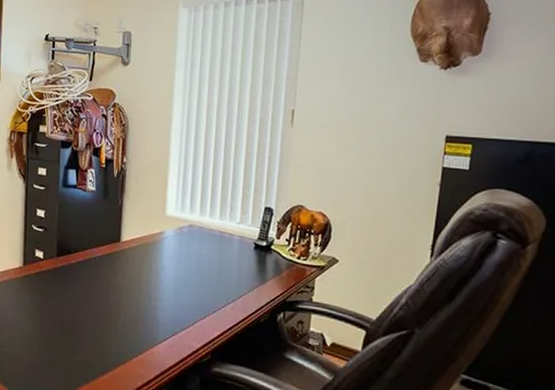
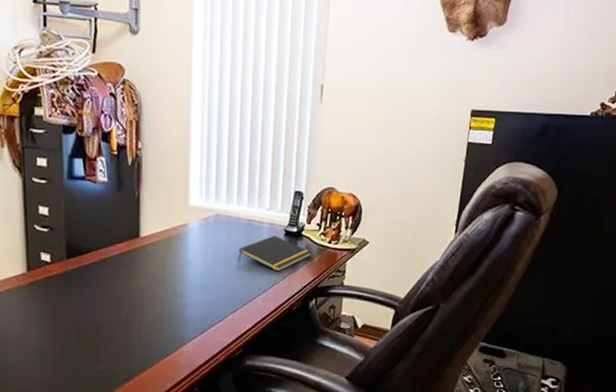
notepad: none [209,247,280,283] -> present [238,235,311,272]

